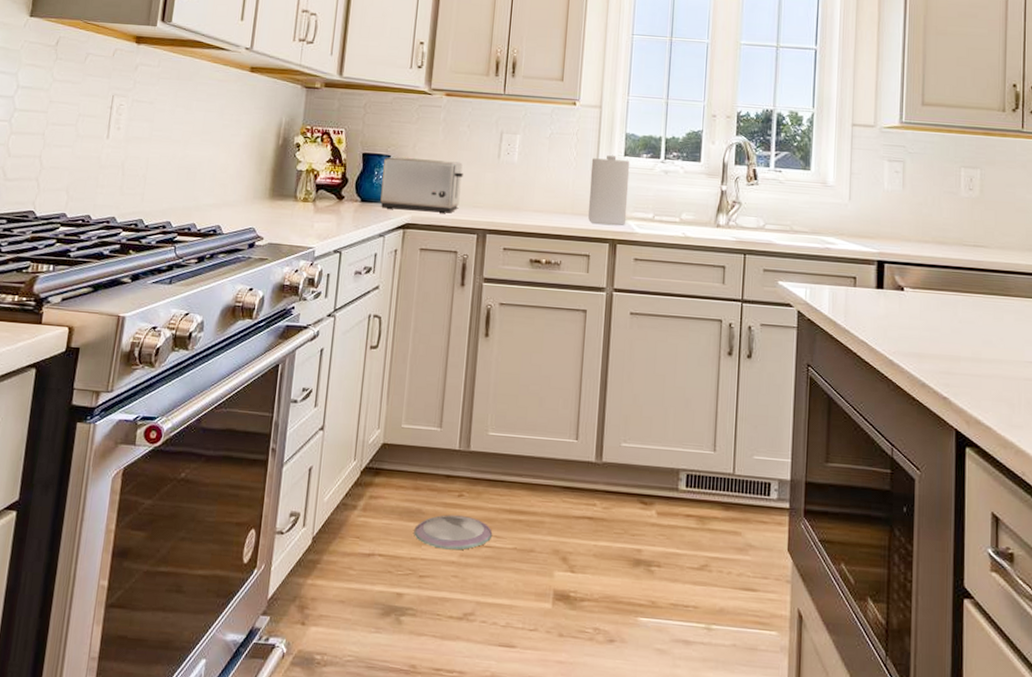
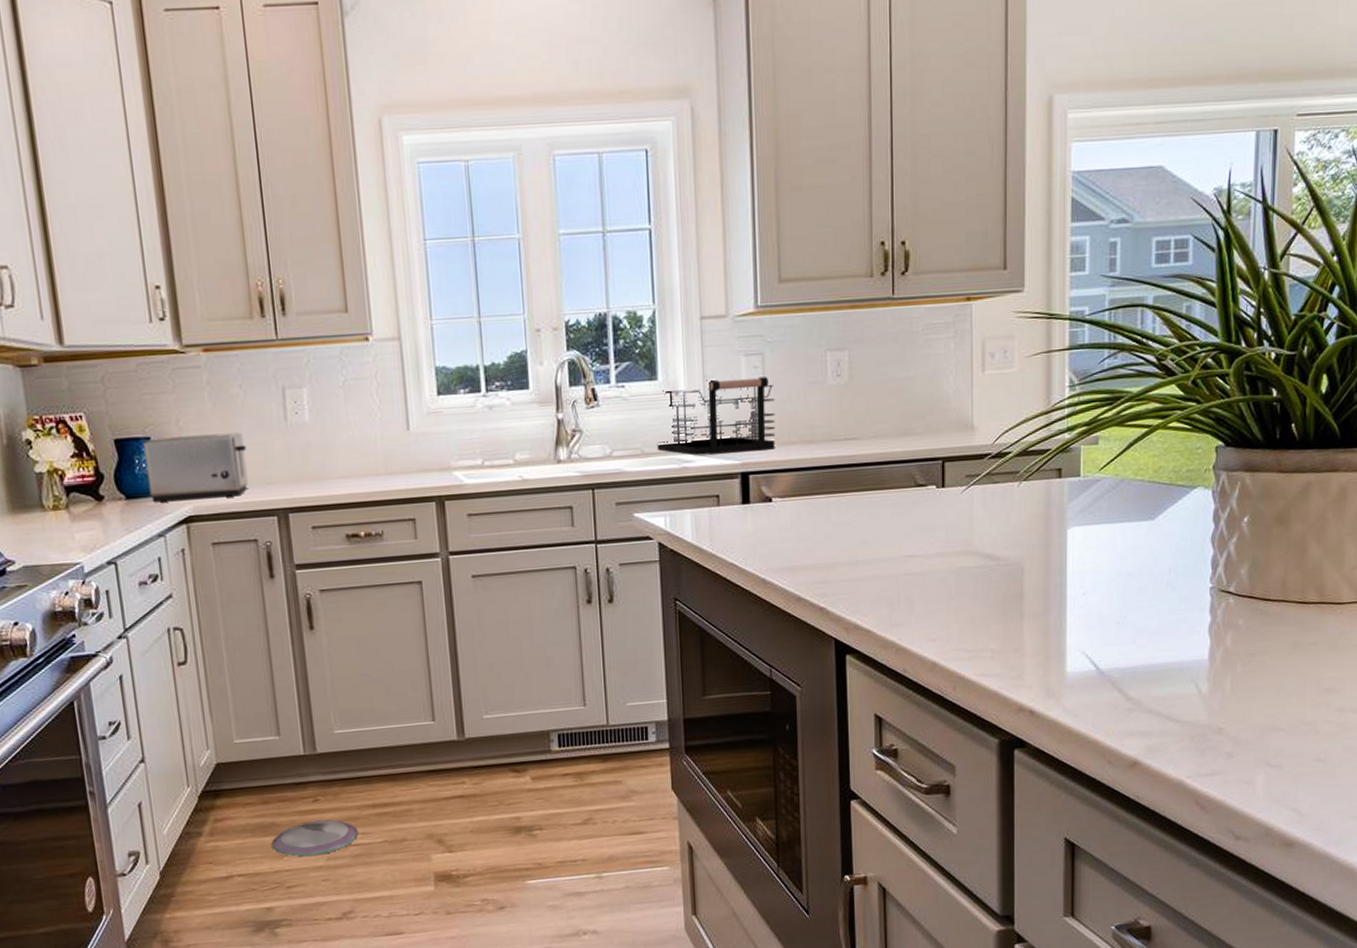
paper towel holder: present [588,155,630,226] -> none [399,397,451,482]
dish rack: none [804,176,912,245] -> present [656,377,776,456]

